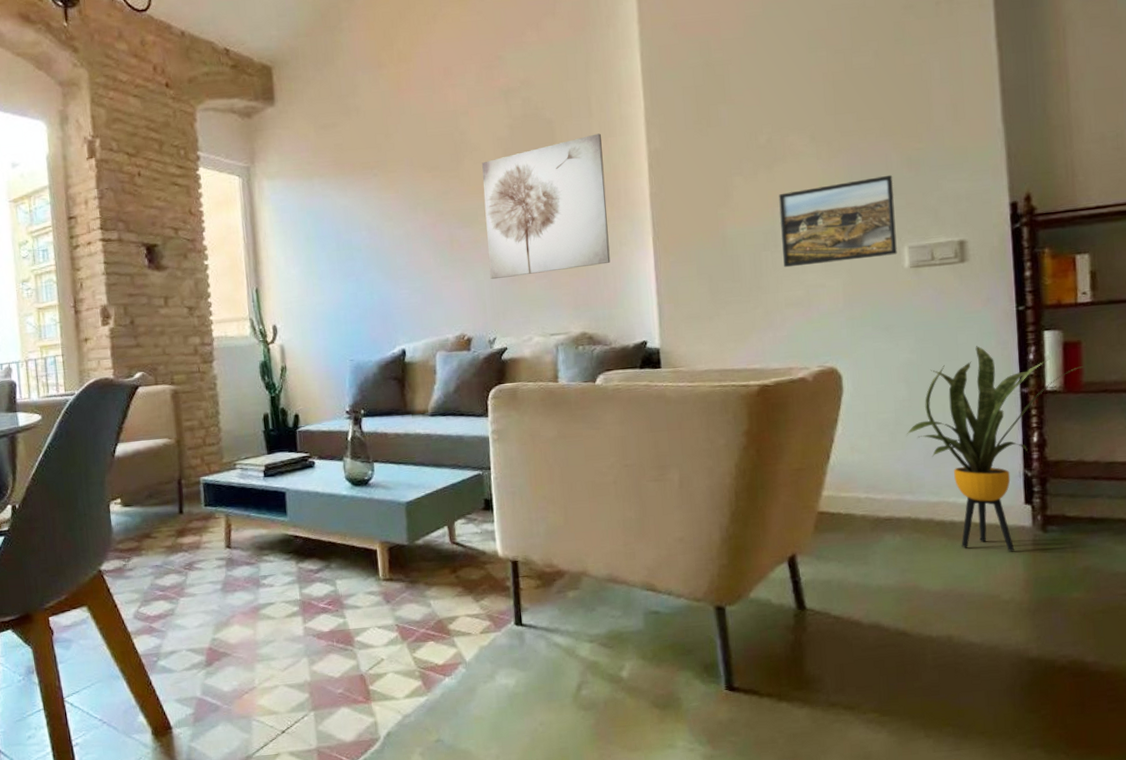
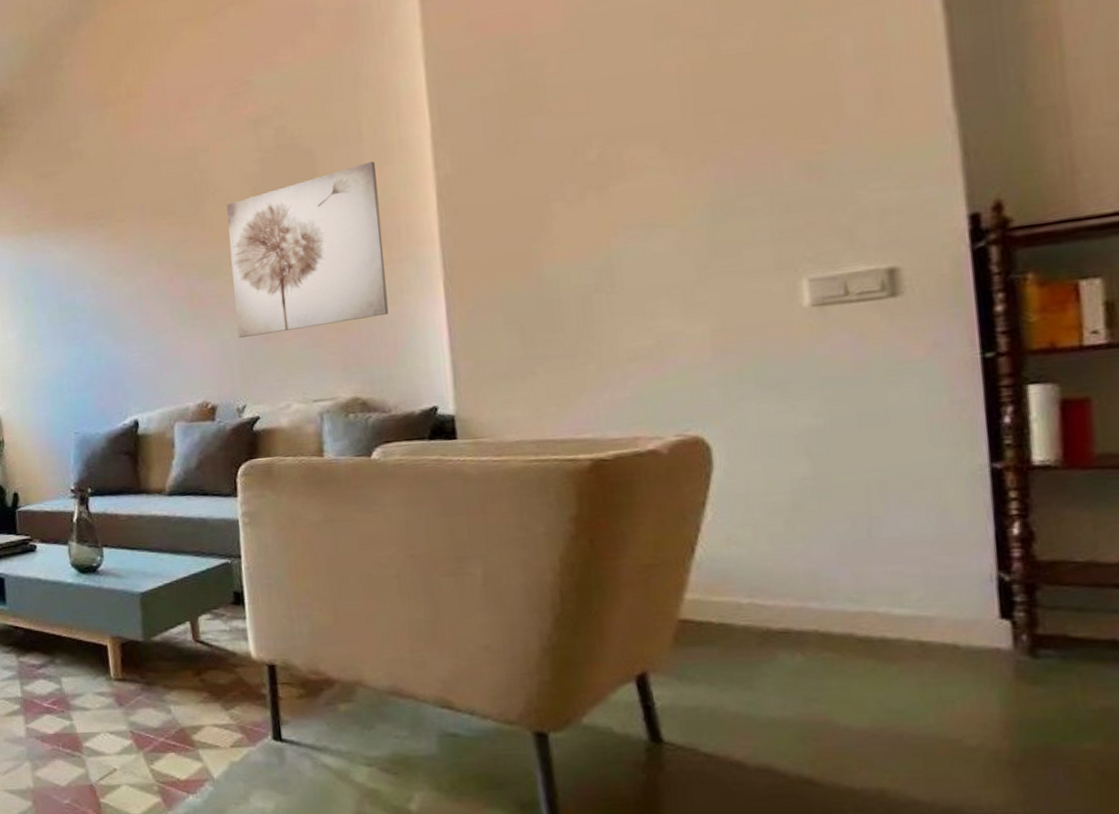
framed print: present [778,174,897,268] -> none [616,187,792,312]
house plant: present [907,346,1088,551] -> none [810,406,1104,682]

